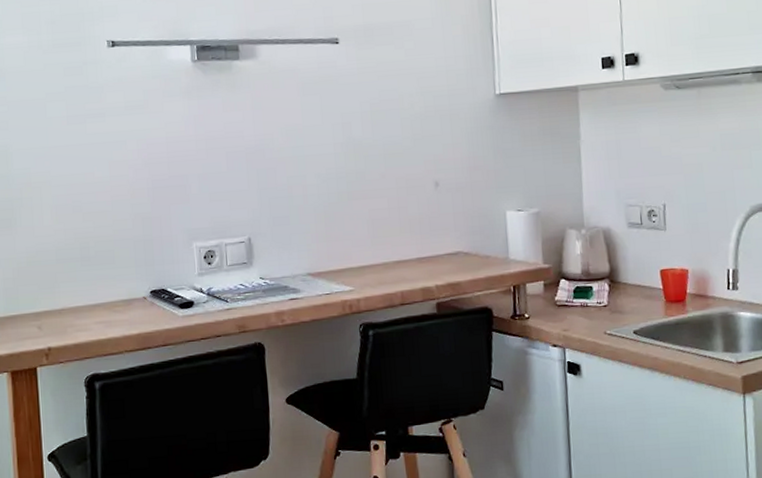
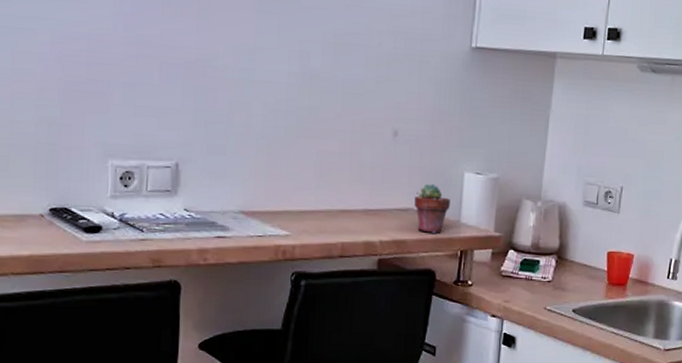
potted succulent: none [463,226,497,273] -> present [414,184,450,233]

